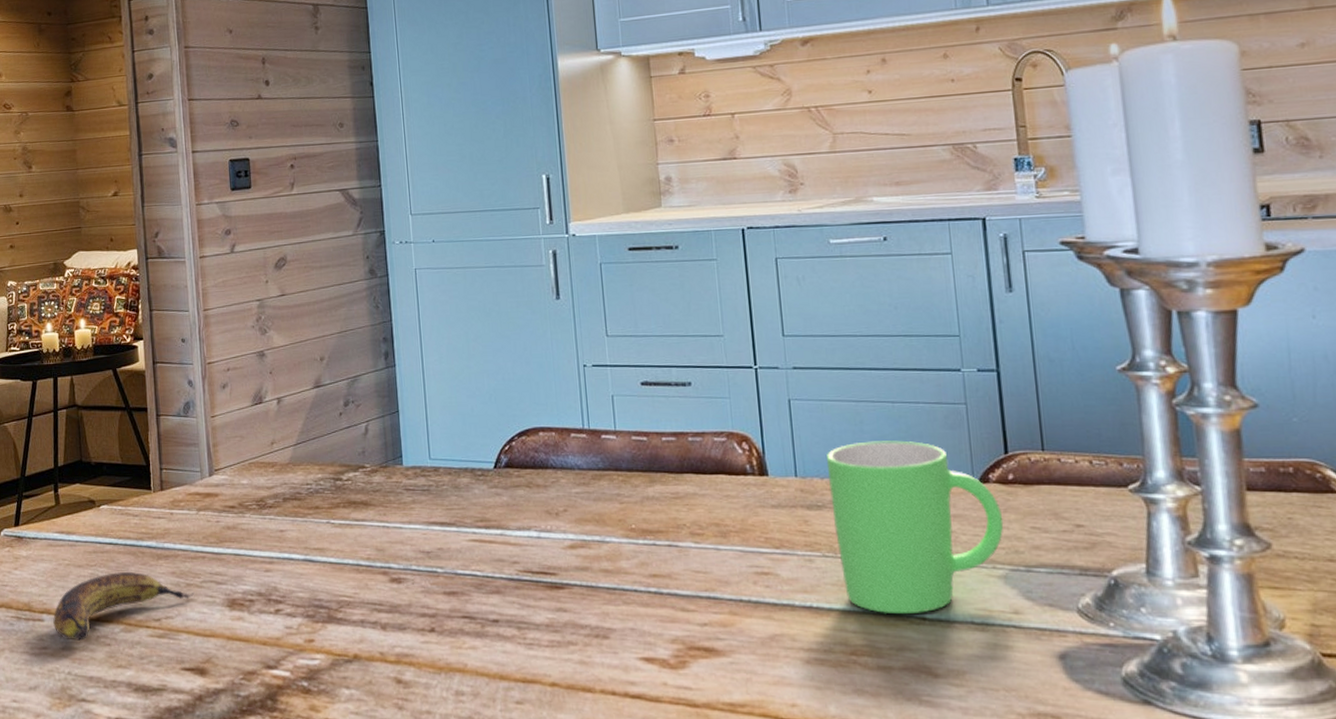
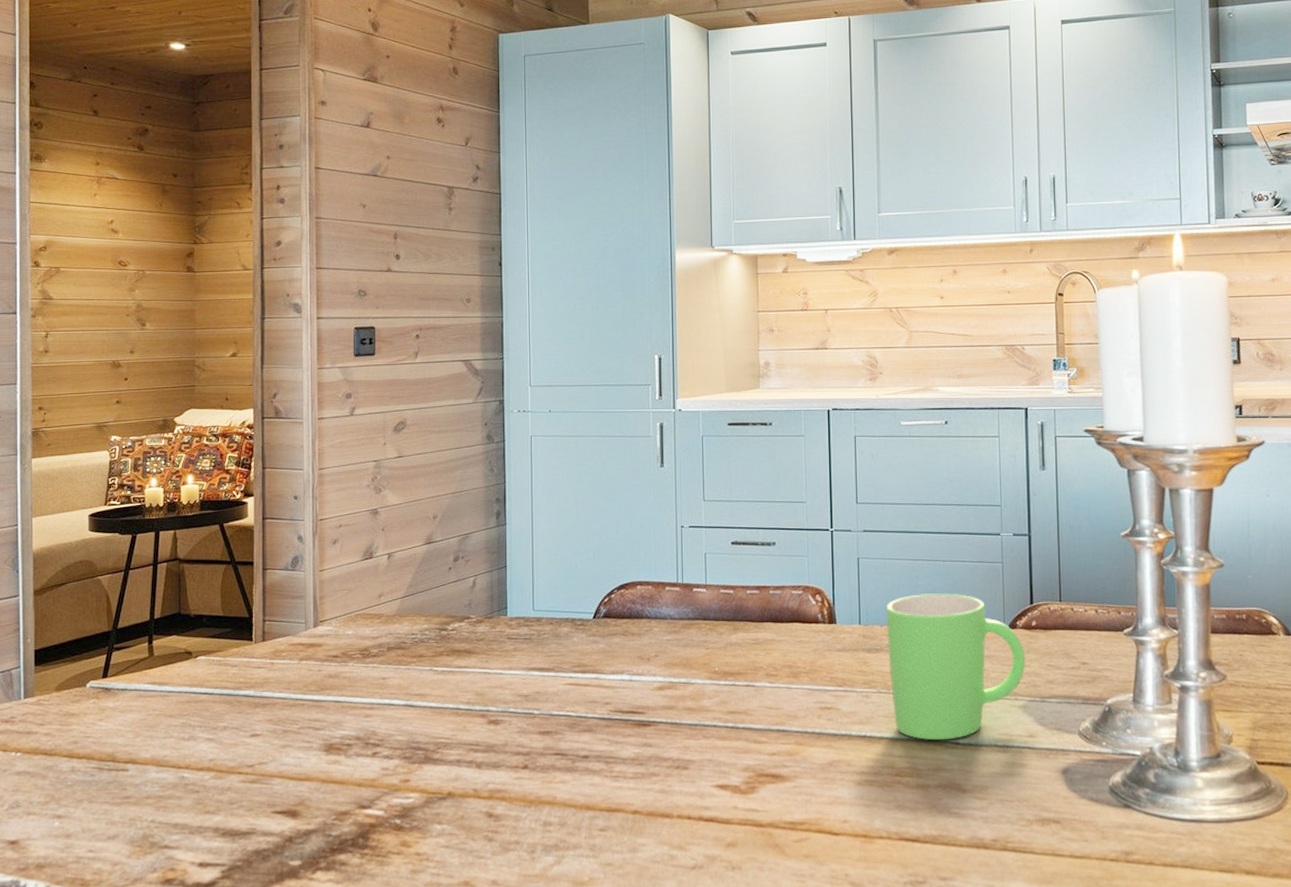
banana: present [53,571,195,641] -> none [138,720,291,789]

